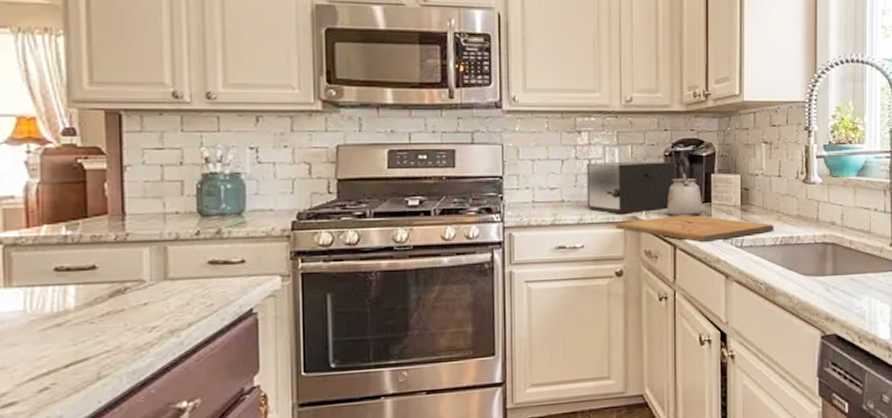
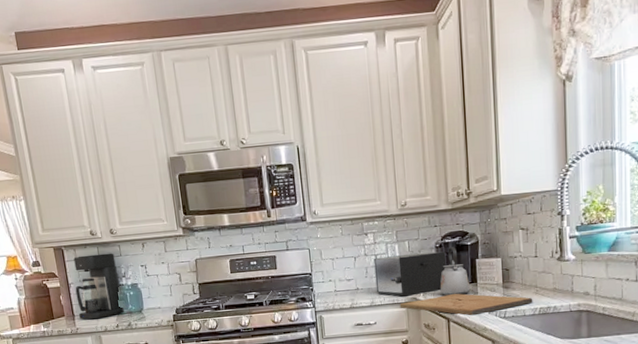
coffee maker: none [133,126,212,222] -> present [73,253,124,320]

